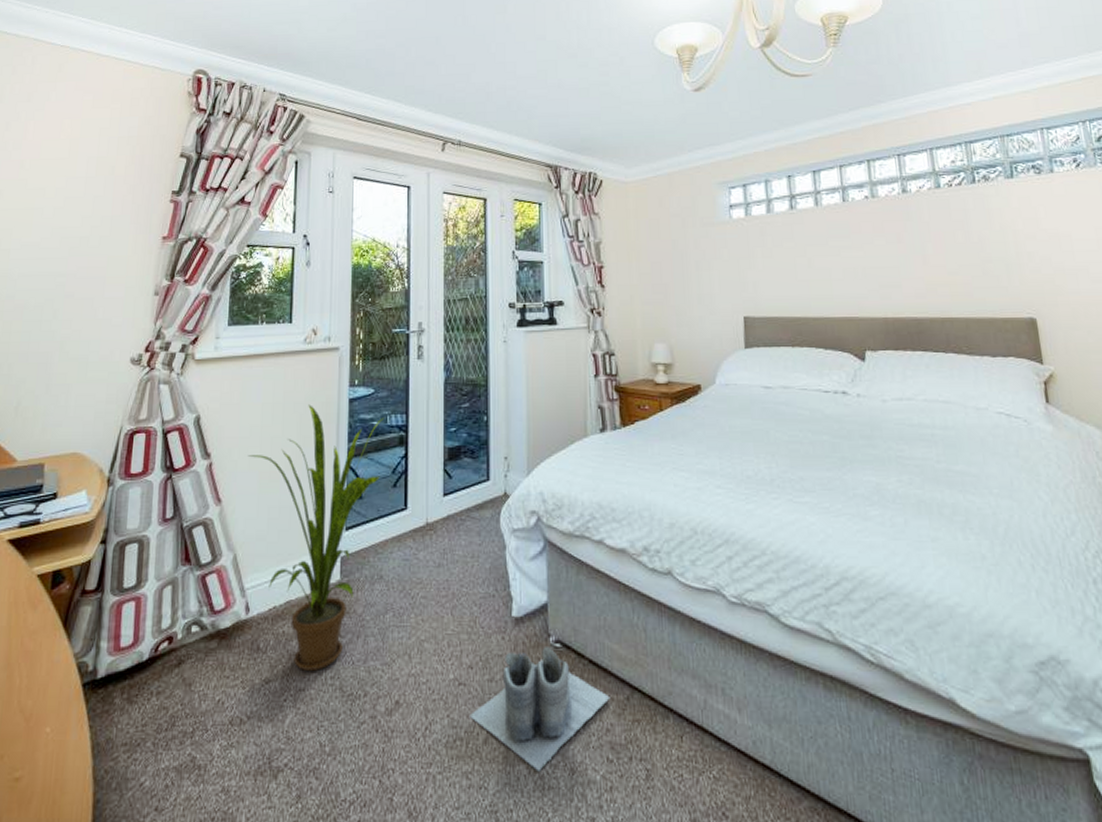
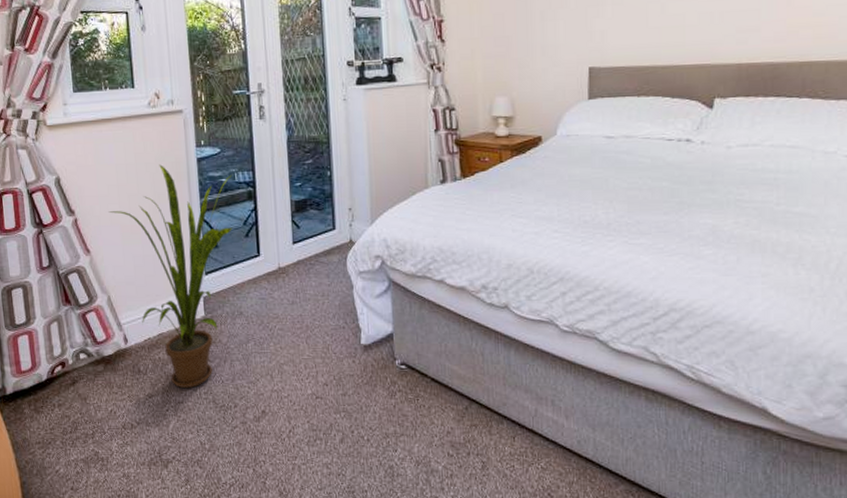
boots: present [470,647,610,771] -> none [327,368,451,463]

